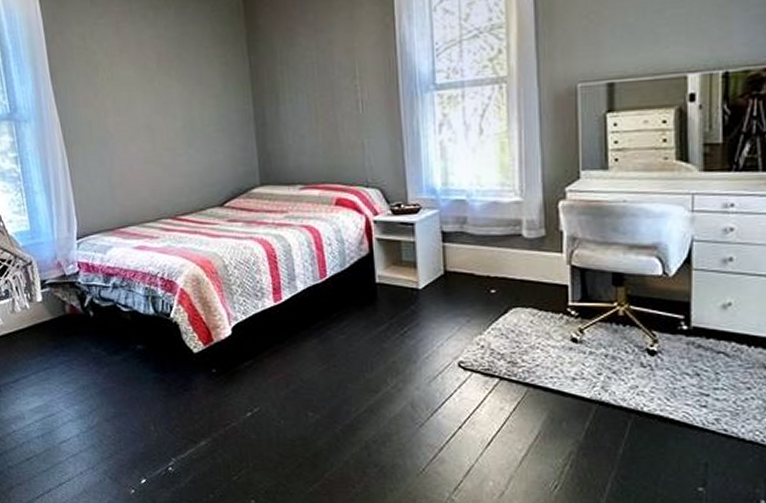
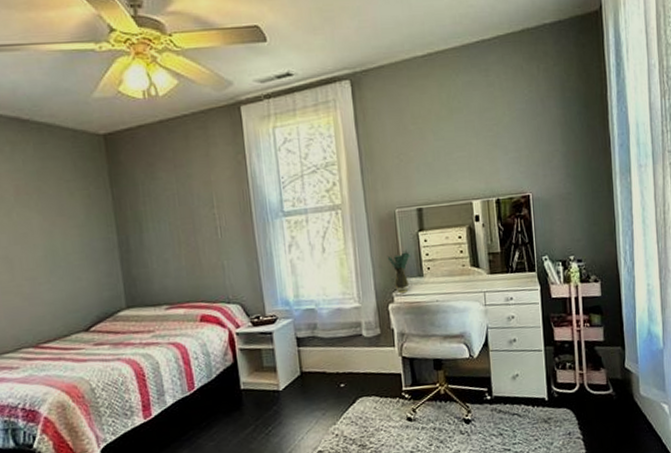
vase: none [561,134,594,190] -> present [387,249,411,294]

